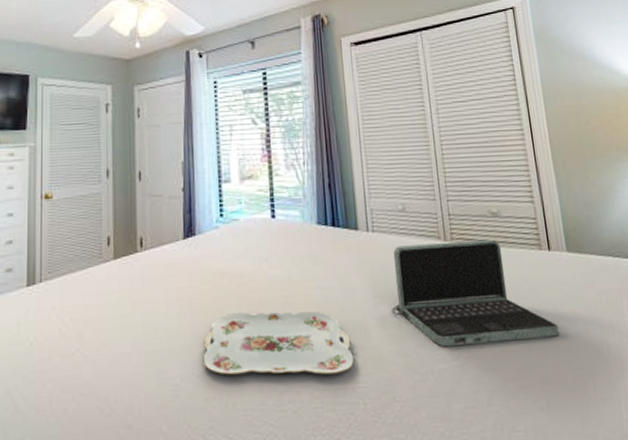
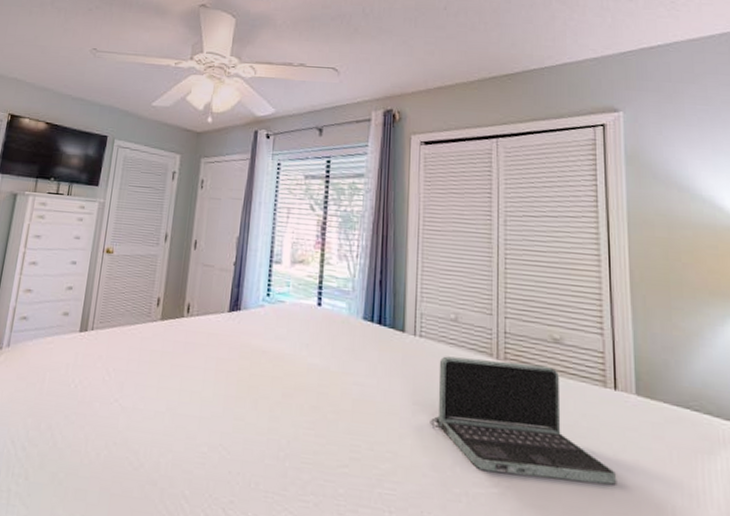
serving tray: present [203,311,354,375] -> none [232,392,384,476]

